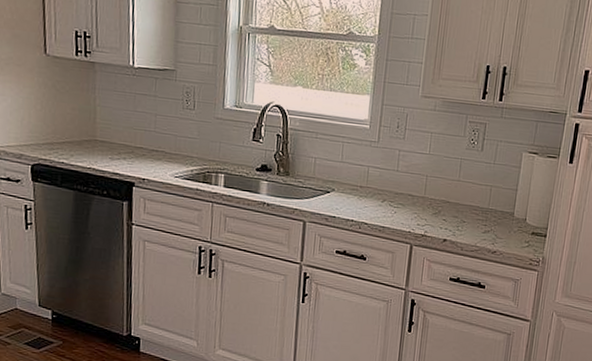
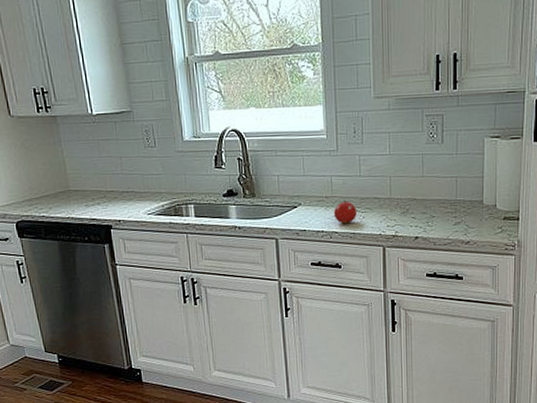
fruit: none [365,192,389,217] -> present [333,199,357,224]

